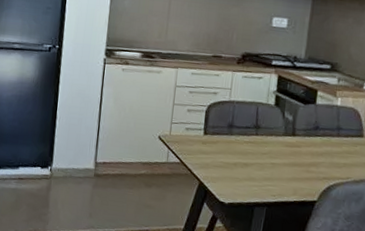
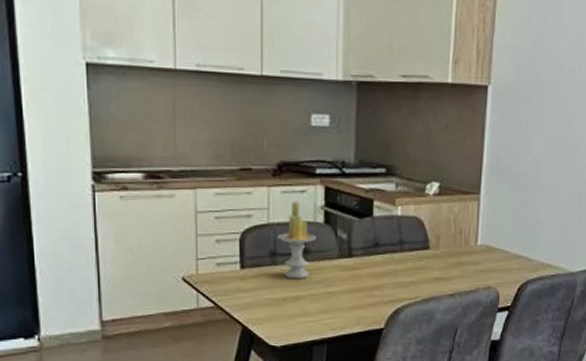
candle: none [235,85,267,149] -> present [277,200,316,279]

